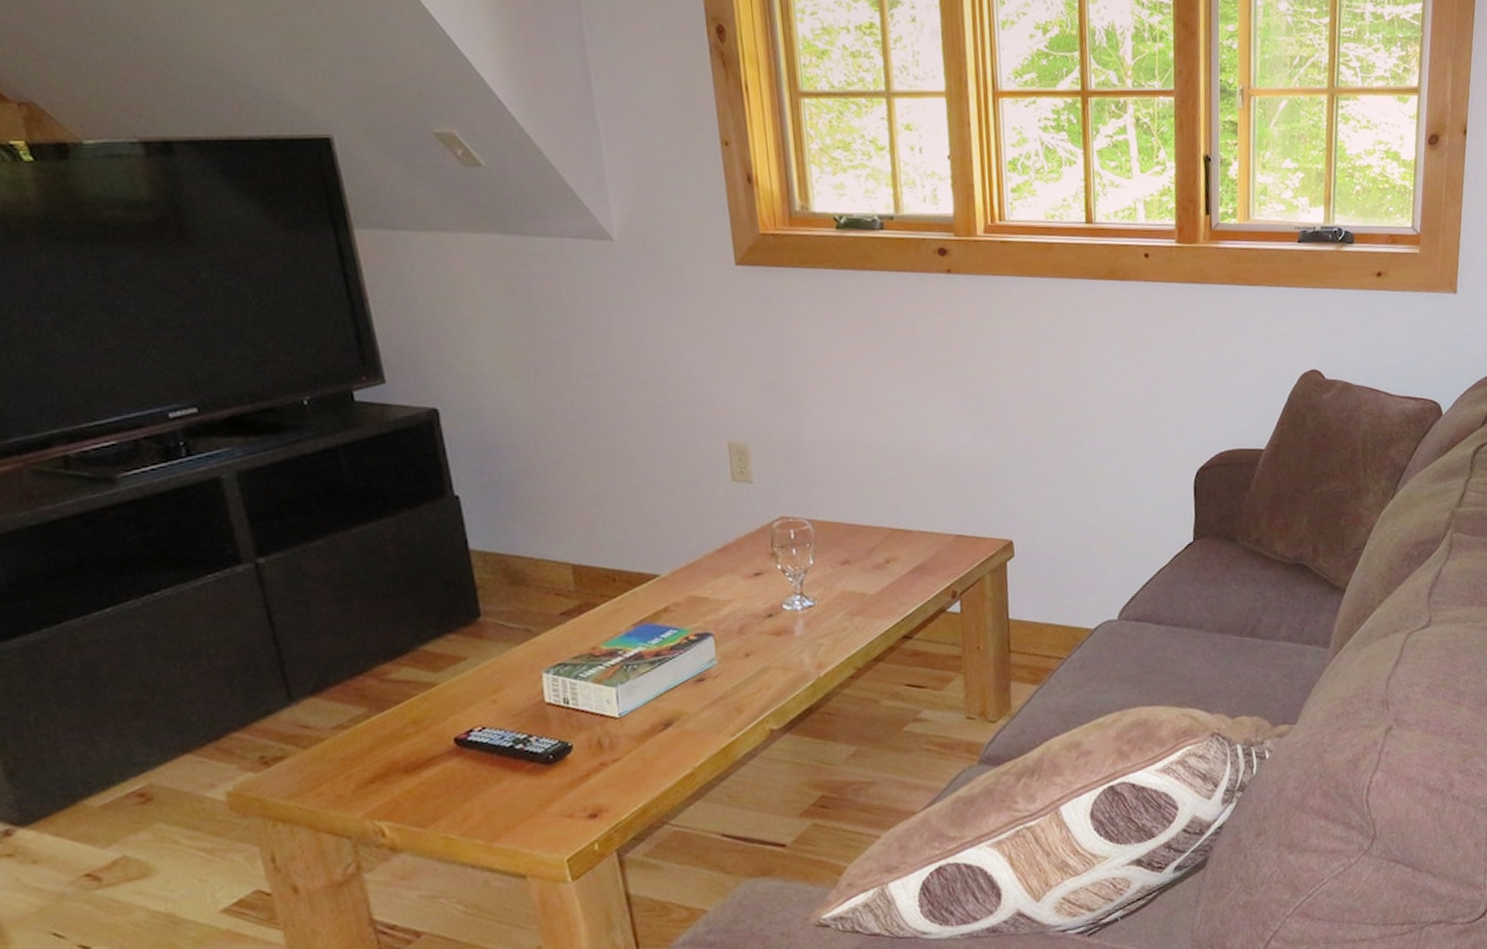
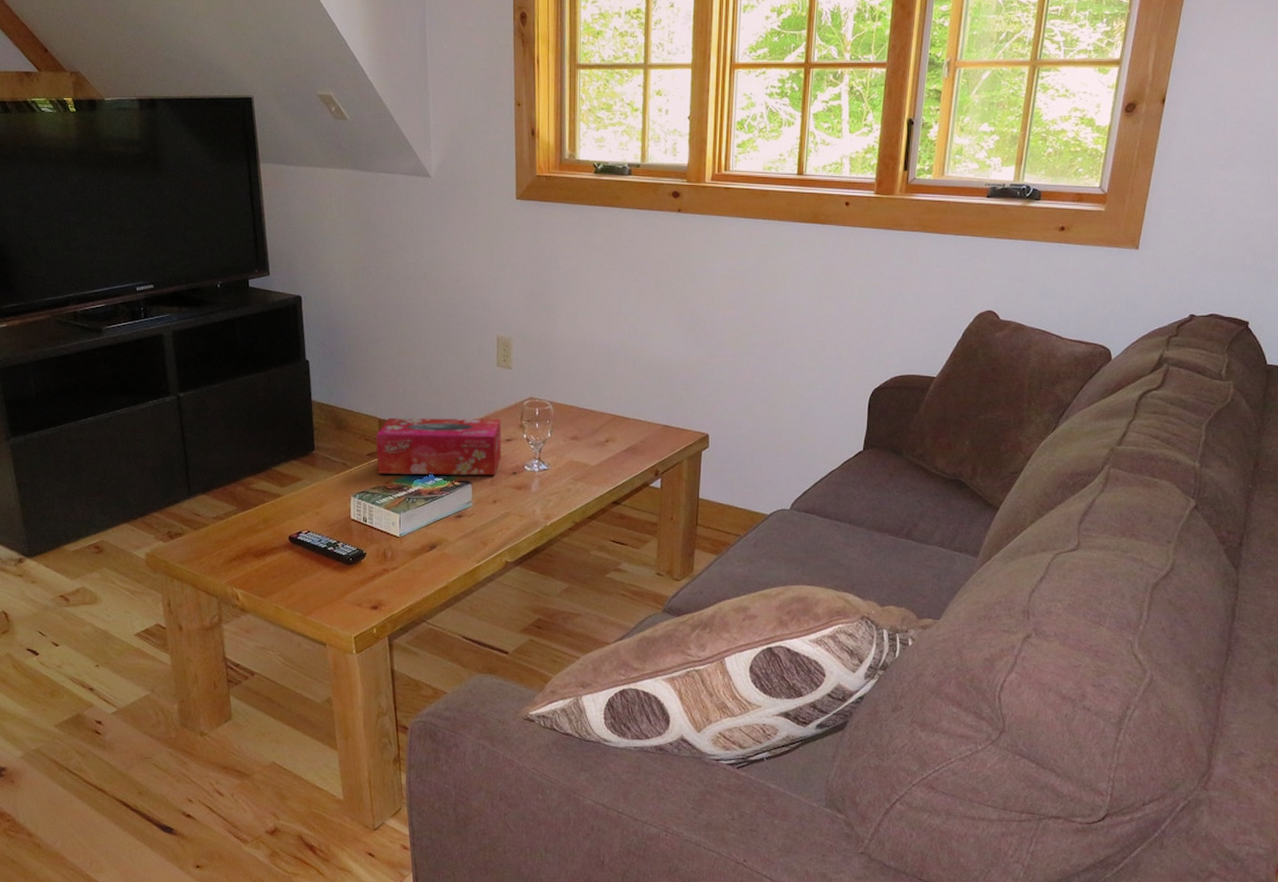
tissue box: none [569,548,750,638] -> present [375,417,501,476]

